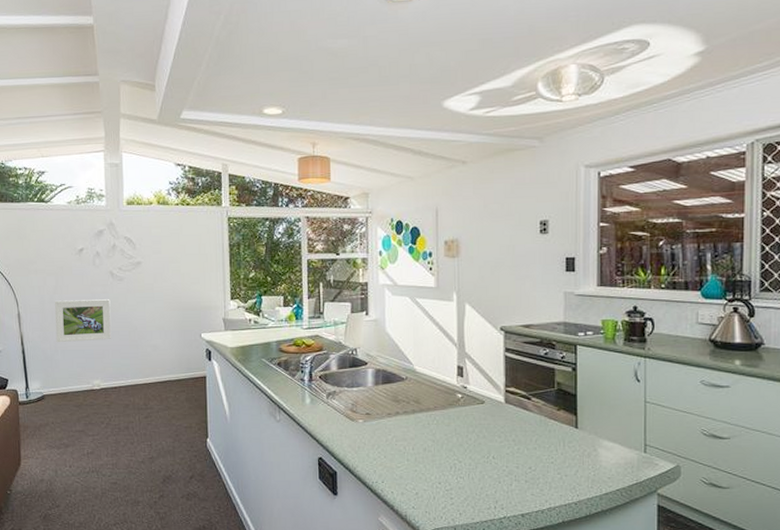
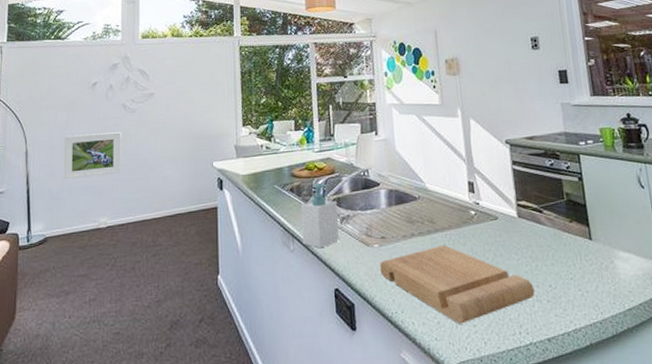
soap bottle: none [287,358,324,421] -> present [300,182,339,249]
cutting board: none [363,424,514,496] -> present [380,244,535,324]

